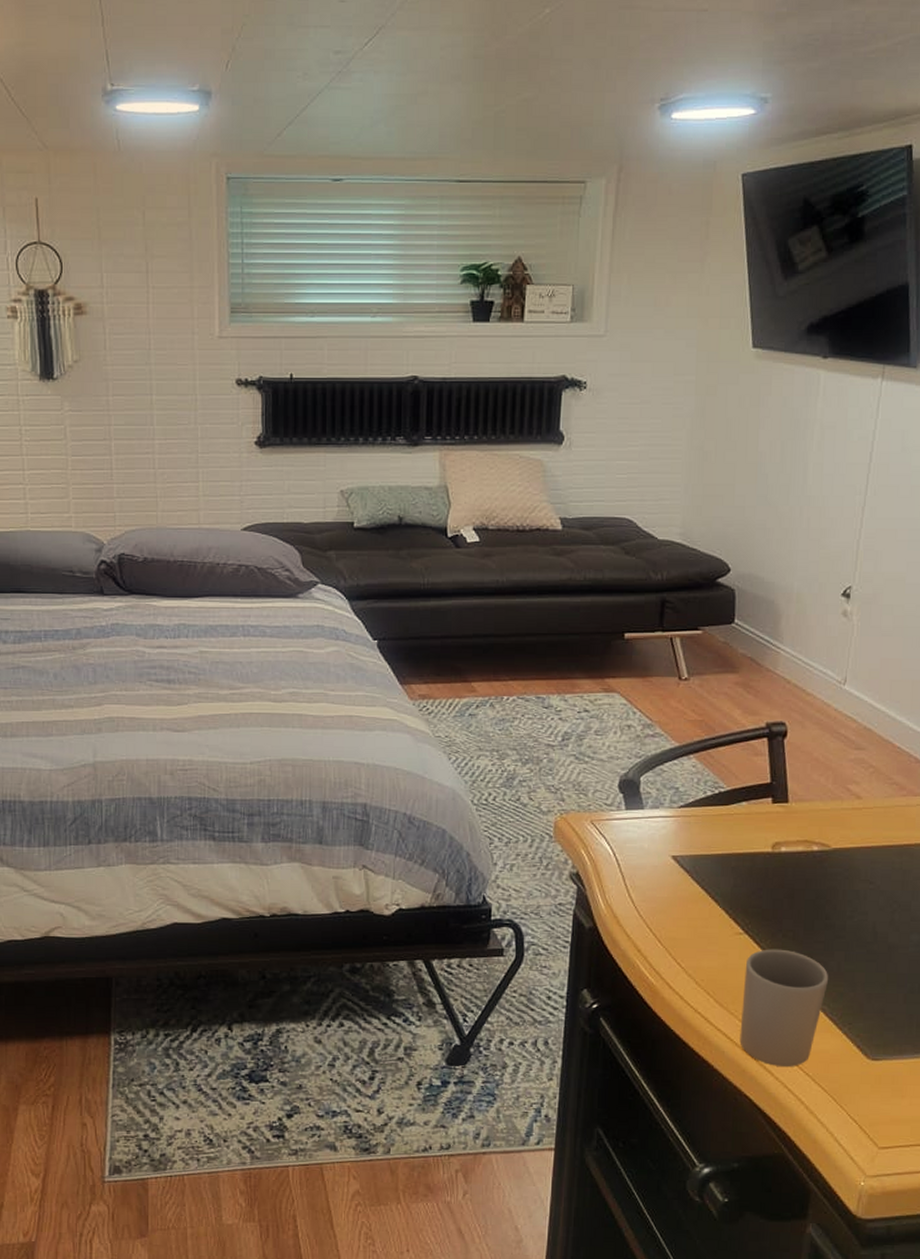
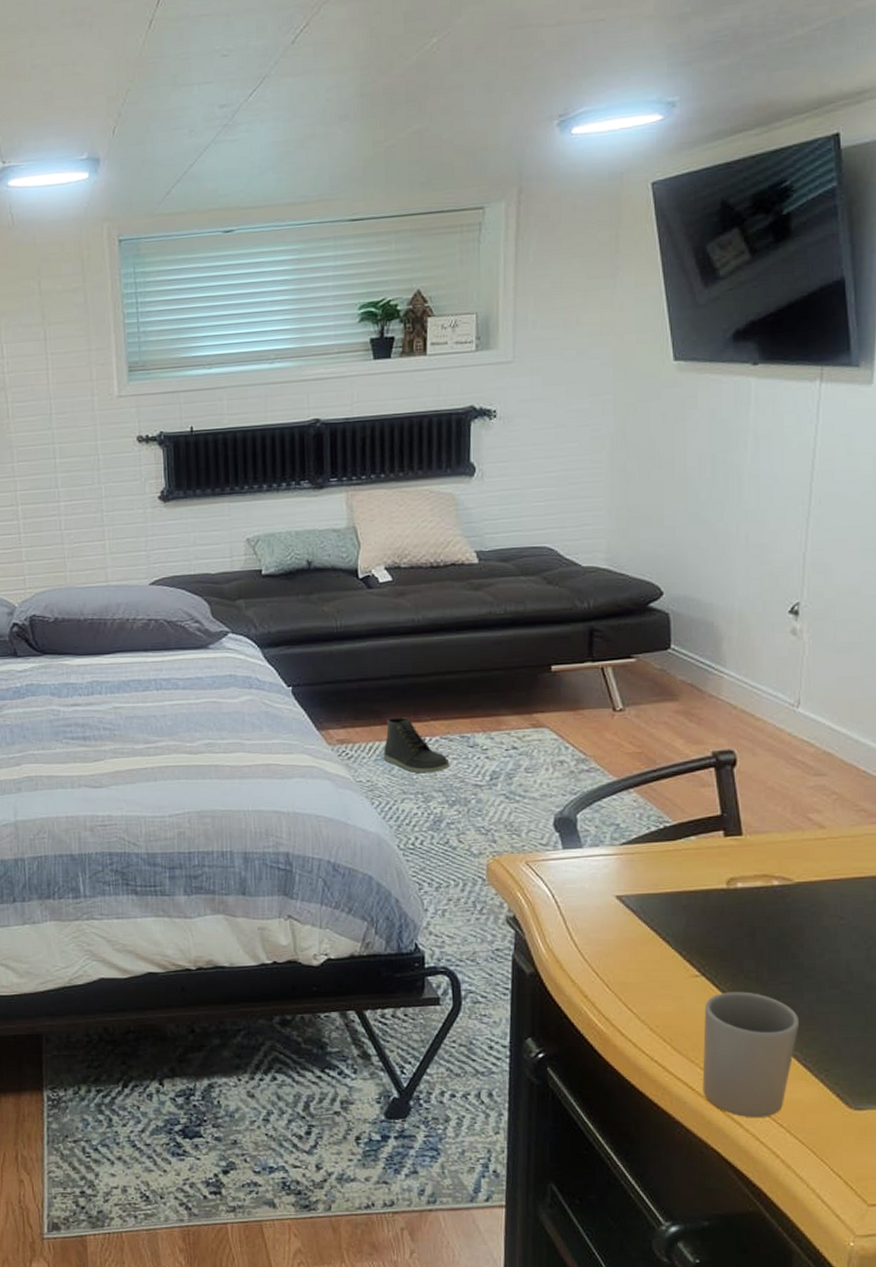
sneaker: none [462,676,525,732] -> present [383,717,450,774]

